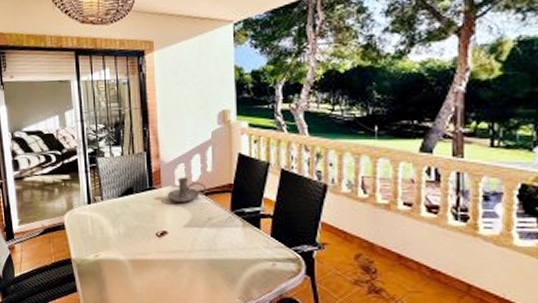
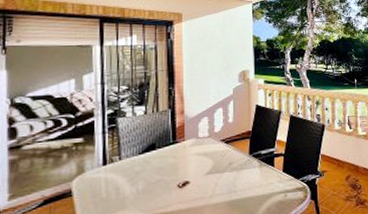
candle holder: present [167,177,207,202] -> none [190,129,228,152]

